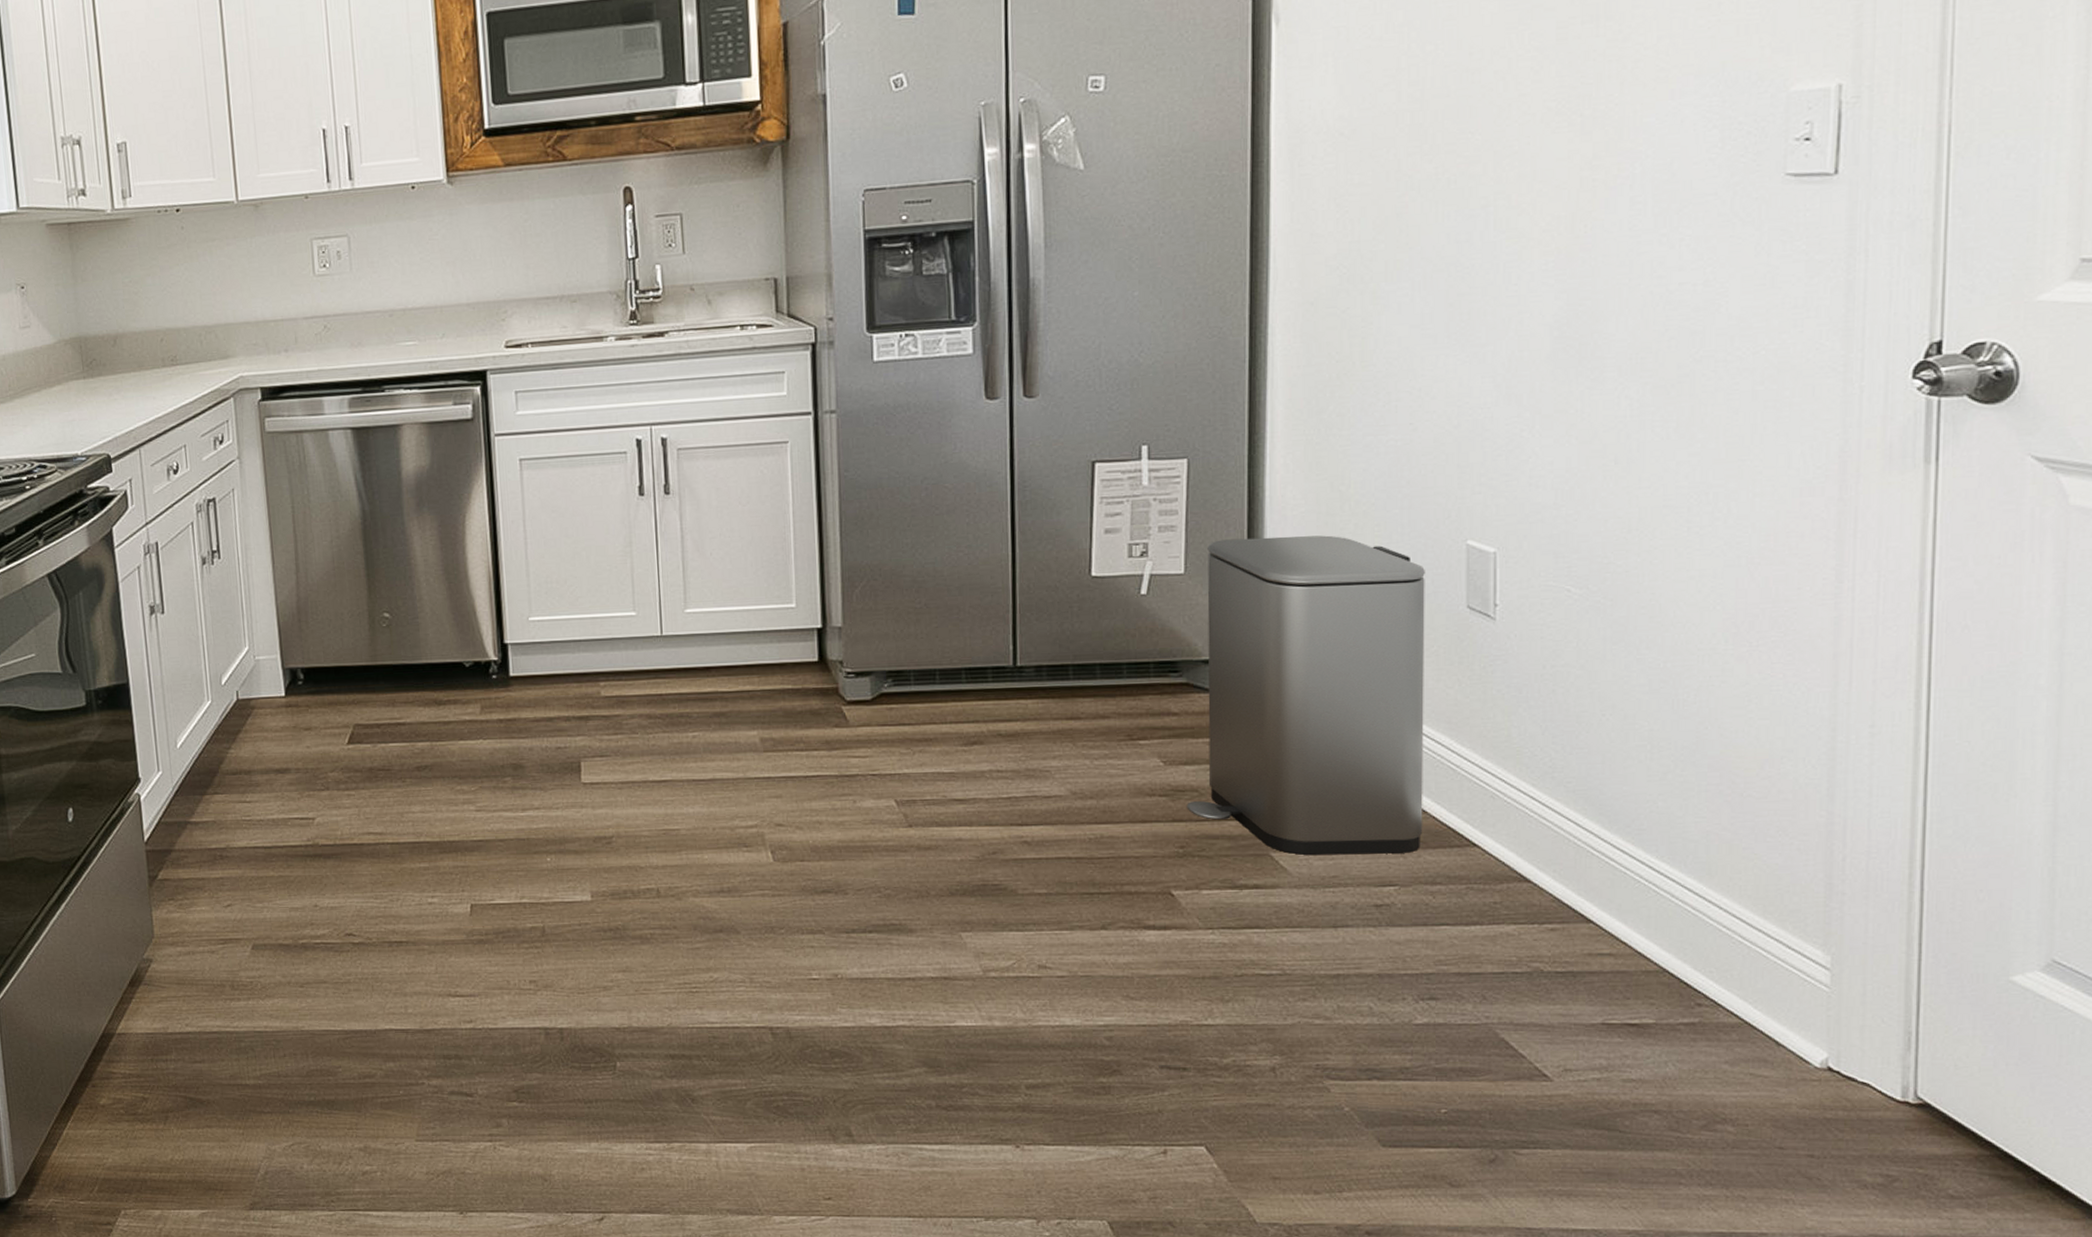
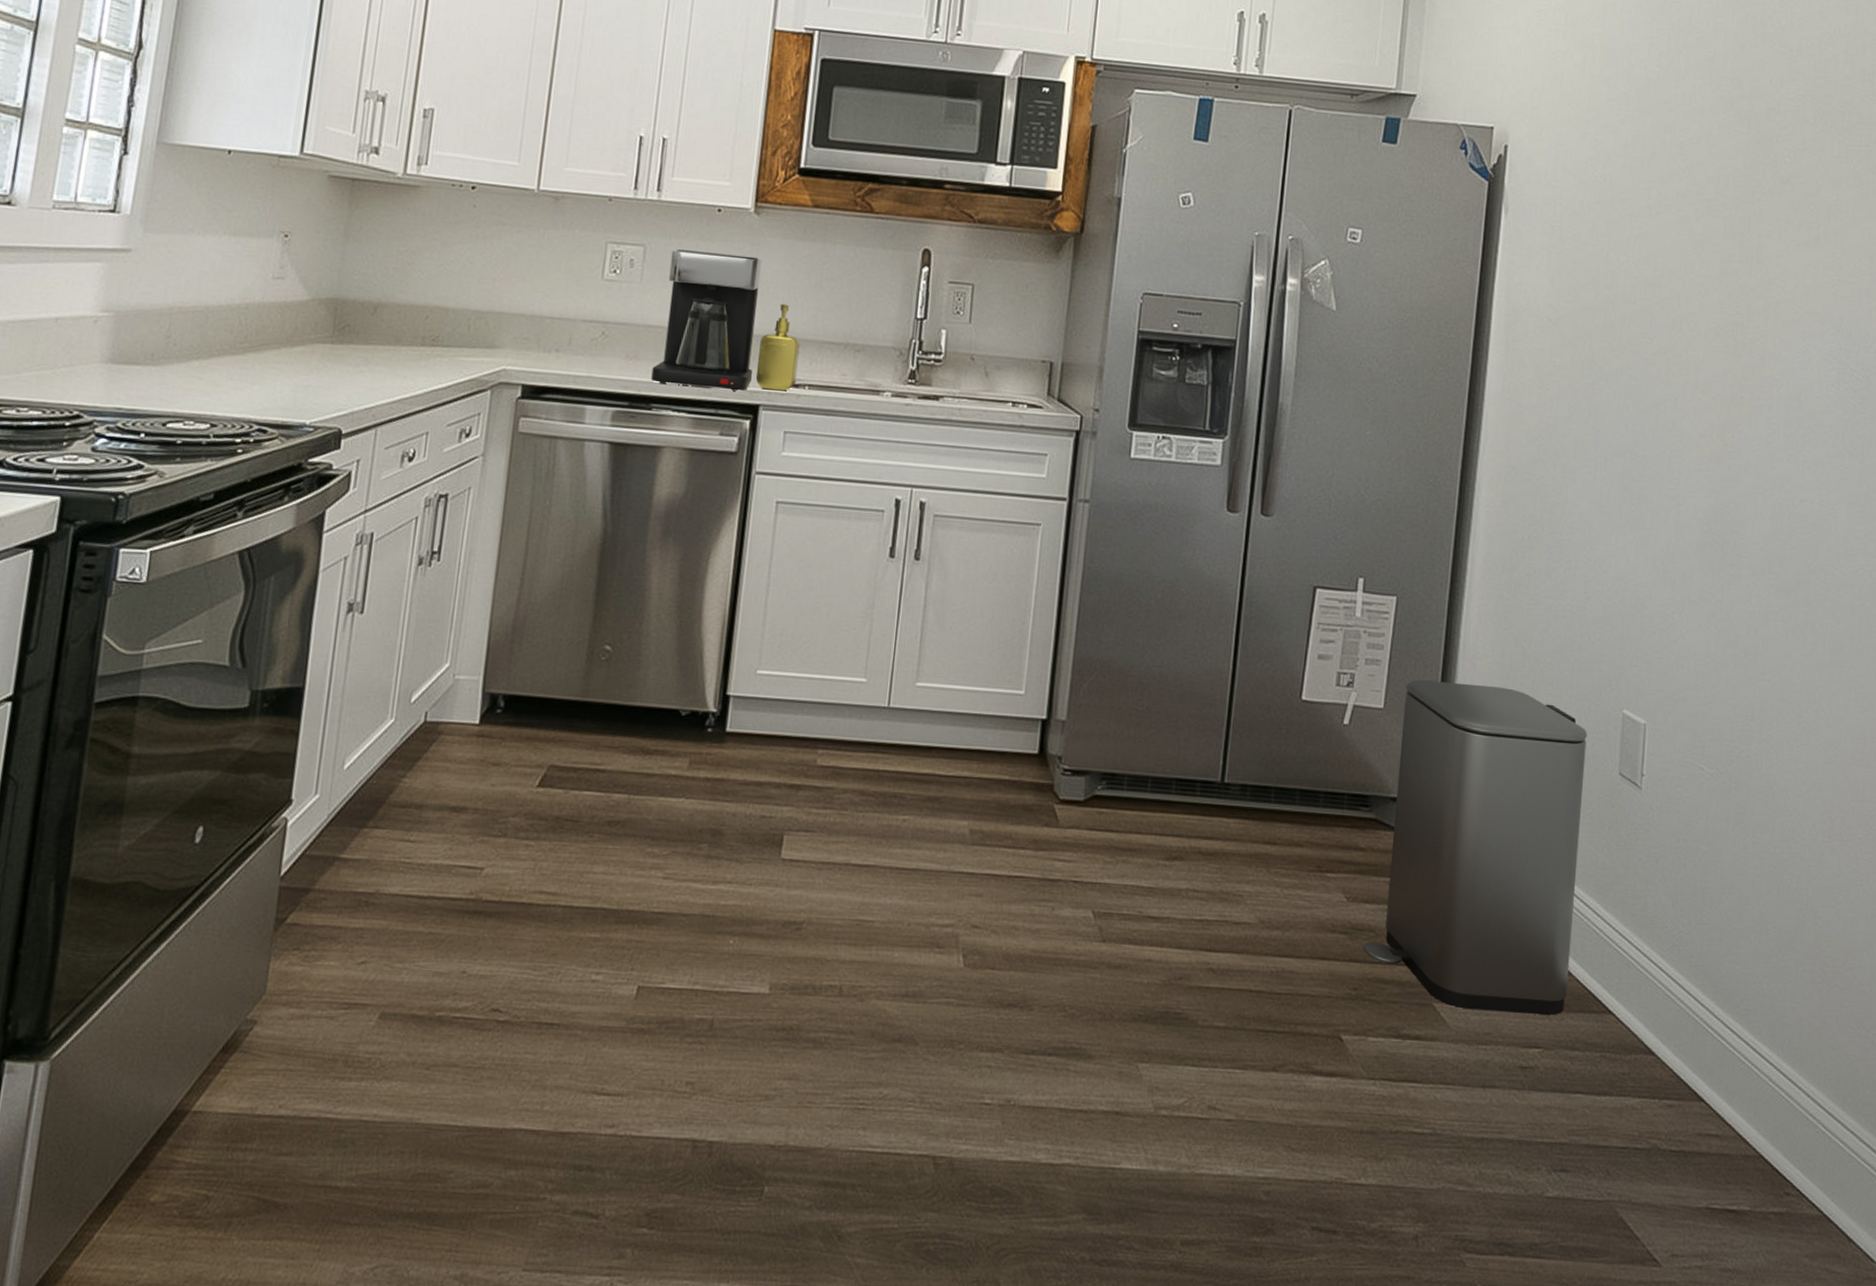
coffee maker: none [374,226,475,366] -> present [651,249,762,391]
soap dispenser: none [476,267,519,355] -> present [756,304,801,391]

